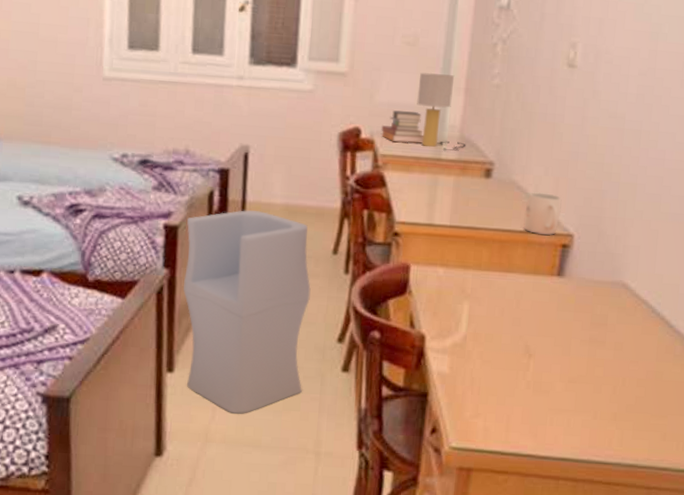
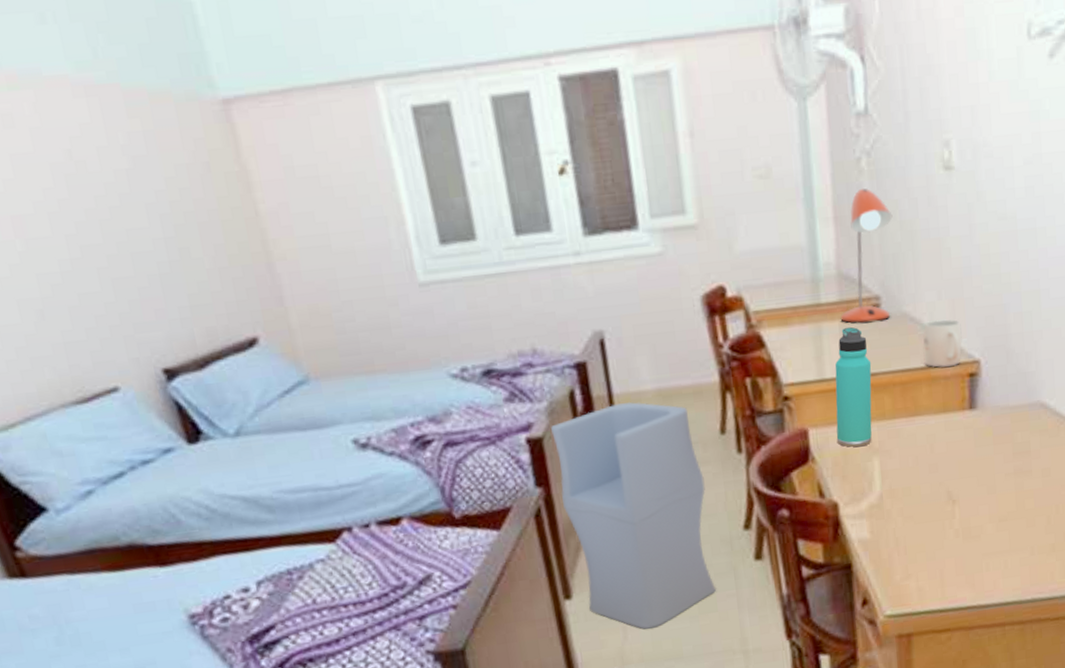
books: present [381,110,424,144] -> none [747,255,798,294]
table lamp: present [417,72,466,151] -> none [780,204,846,294]
thermos bottle: none [434,183,477,289] -> present [835,326,872,447]
desk lamp: none [456,68,517,184] -> present [840,188,893,324]

